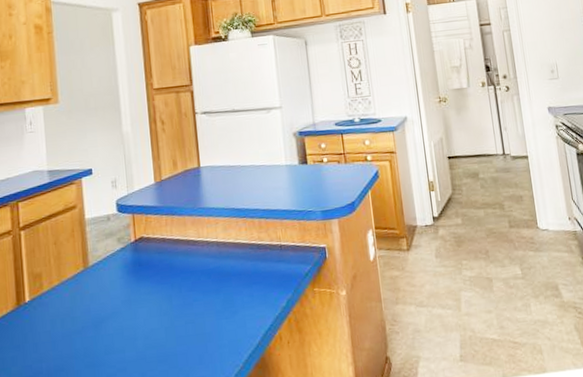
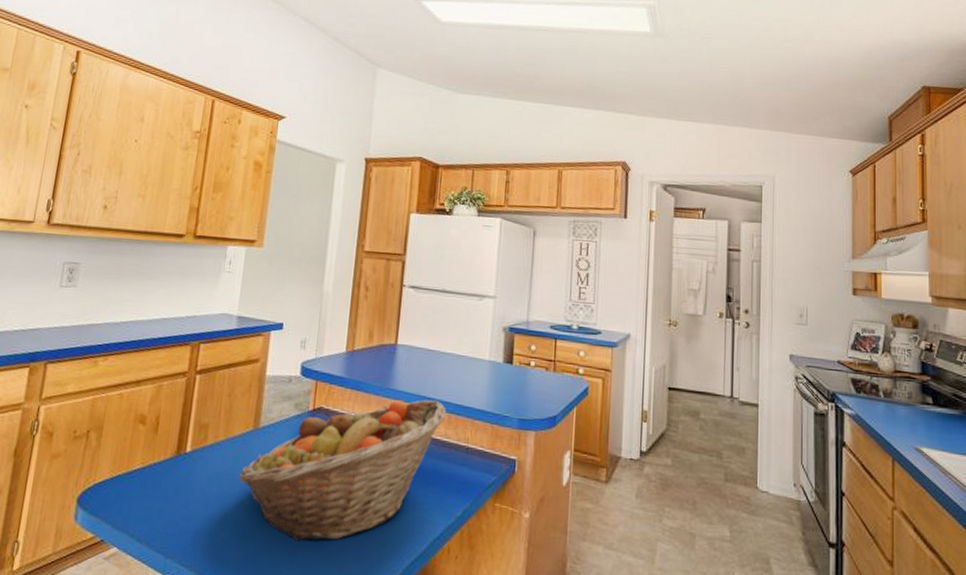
fruit basket: none [79,210,256,359] -> present [239,400,446,541]

